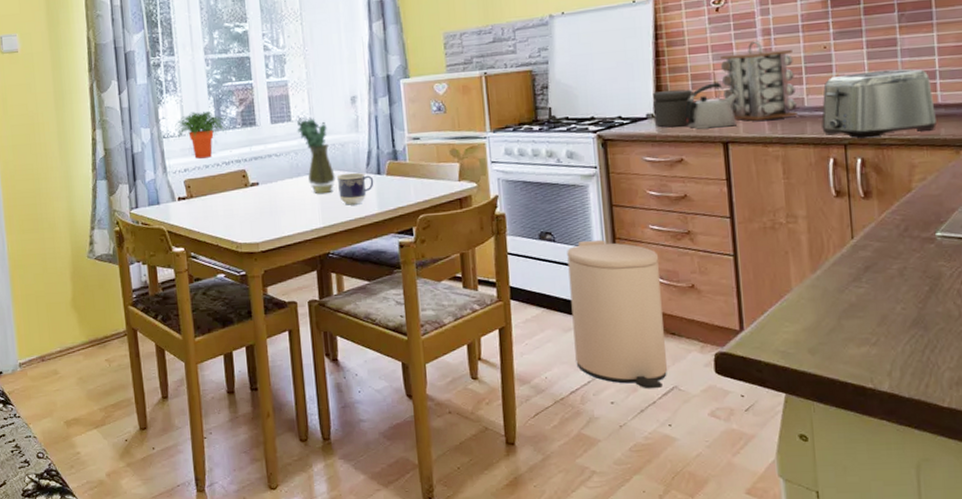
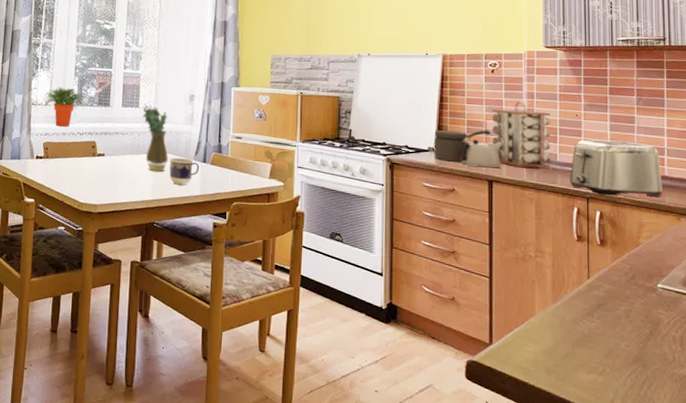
pedal bin: present [567,239,667,389] -> none [349,245,428,385]

